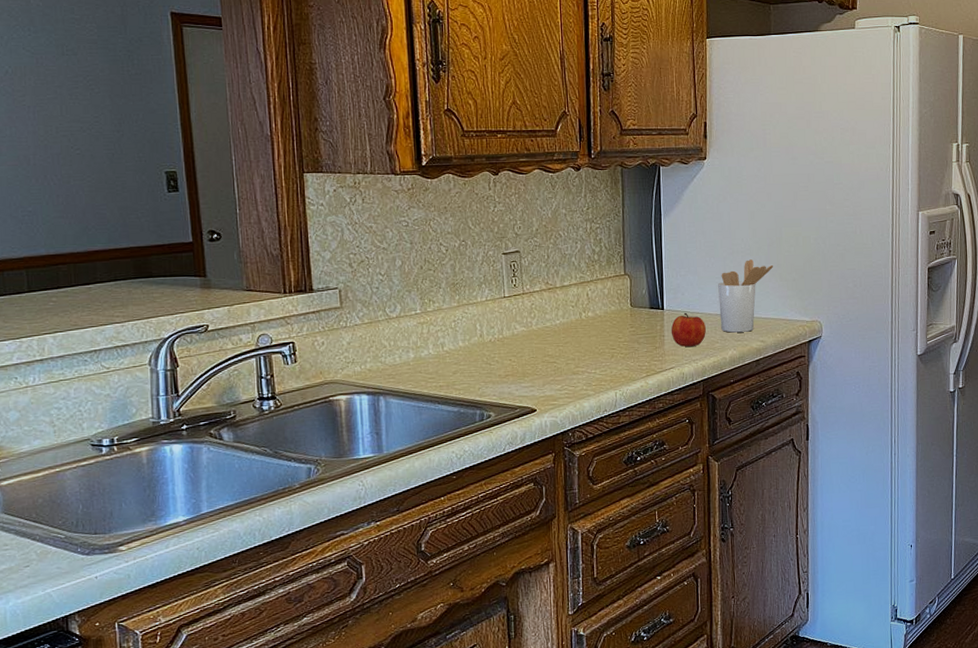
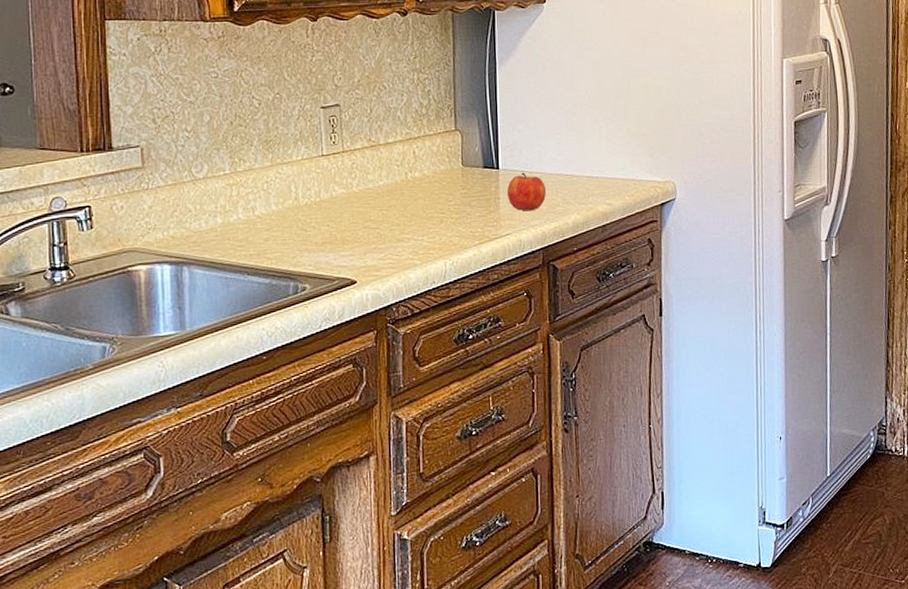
utensil holder: present [718,259,774,333] -> none [559,113,621,195]

